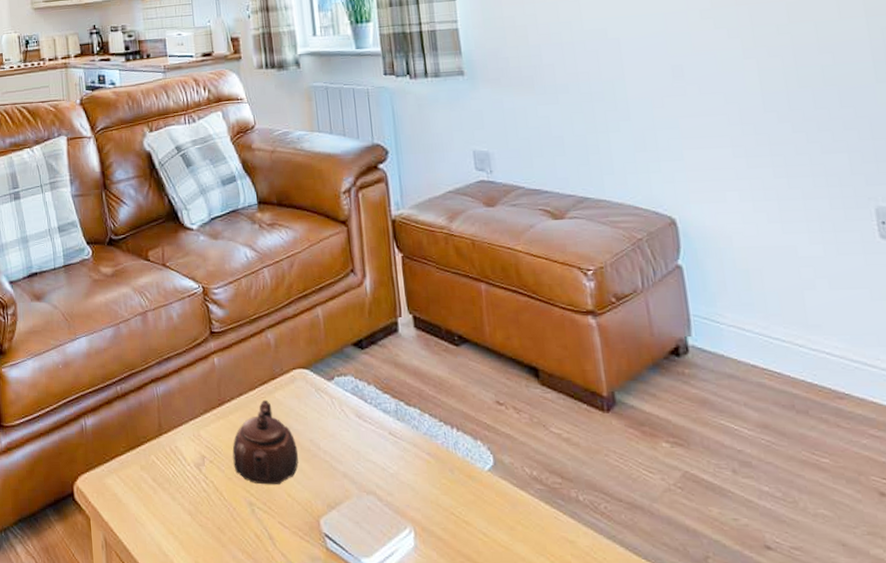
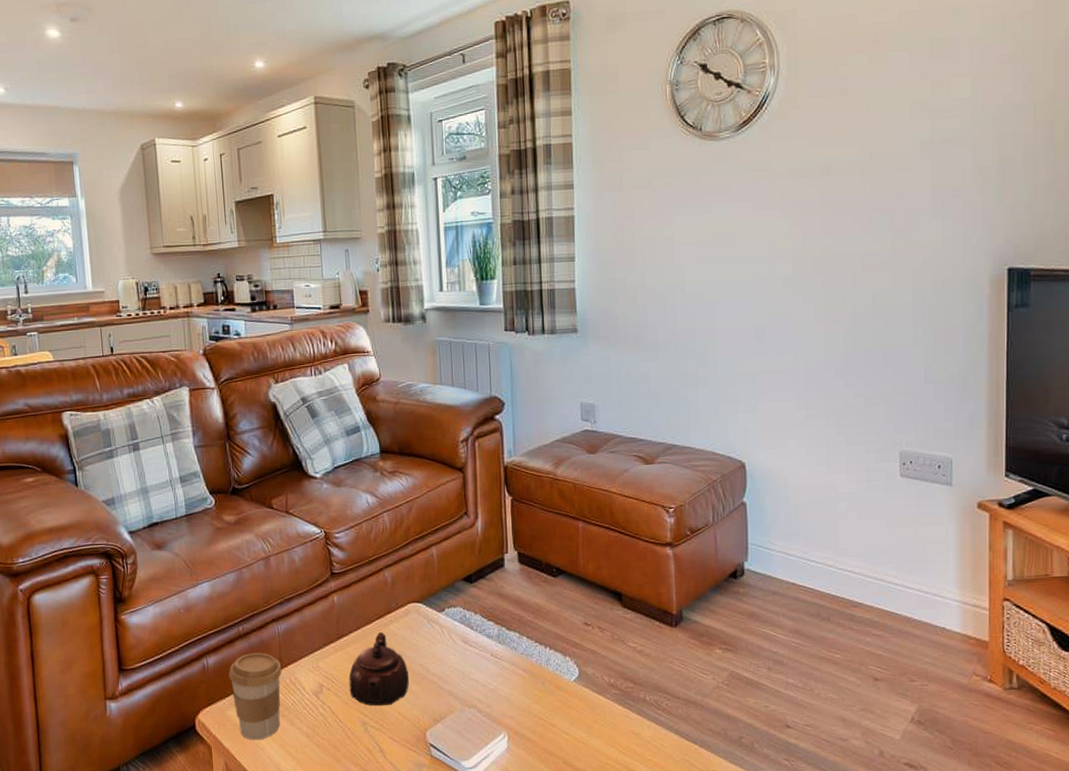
coffee cup: none [107,416,162,515] -> present [229,652,282,741]

